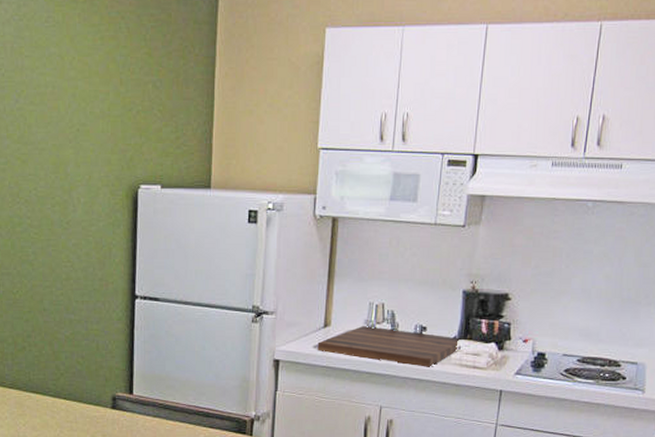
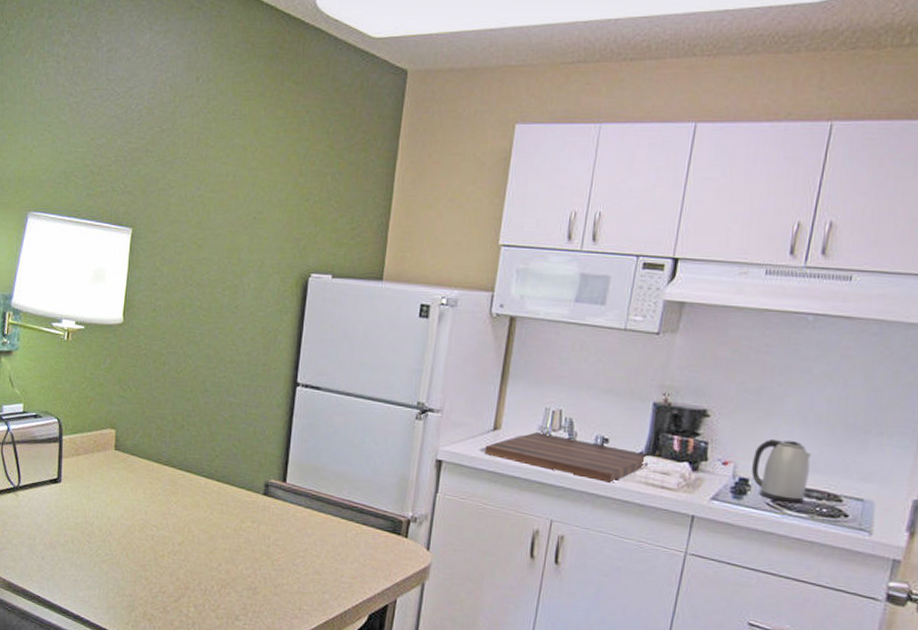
kettle: none [547,315,594,372] -> present [751,438,811,504]

